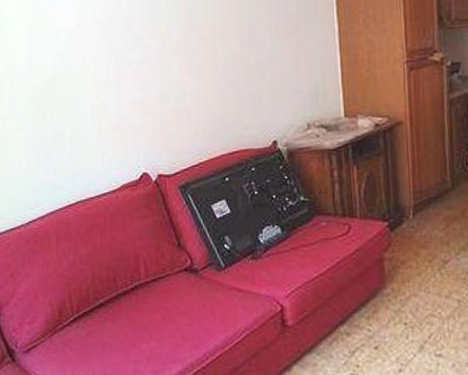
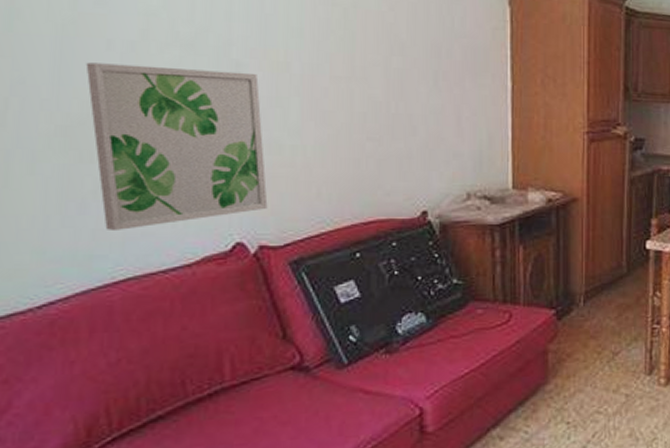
wall art: none [45,42,162,167] -> present [85,62,268,230]

